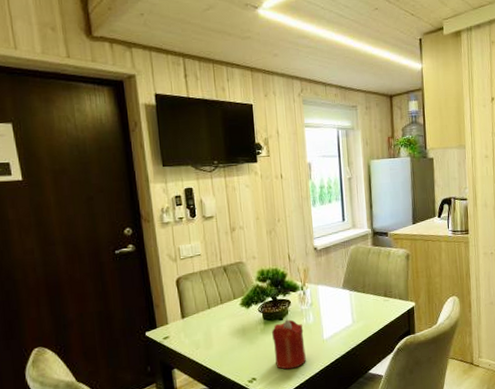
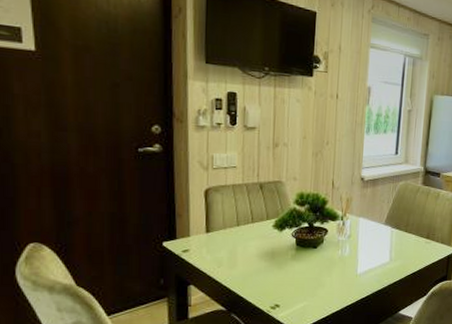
candle: present [271,319,306,370] -> none [302,249,338,300]

